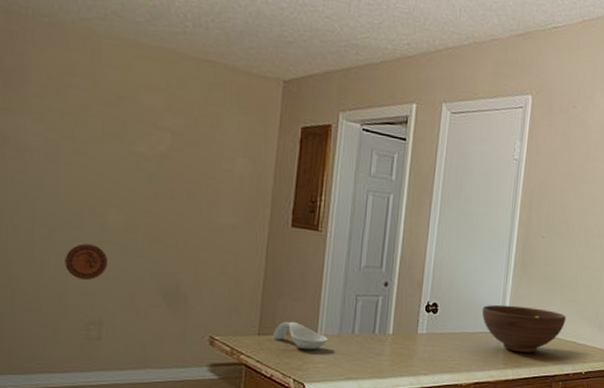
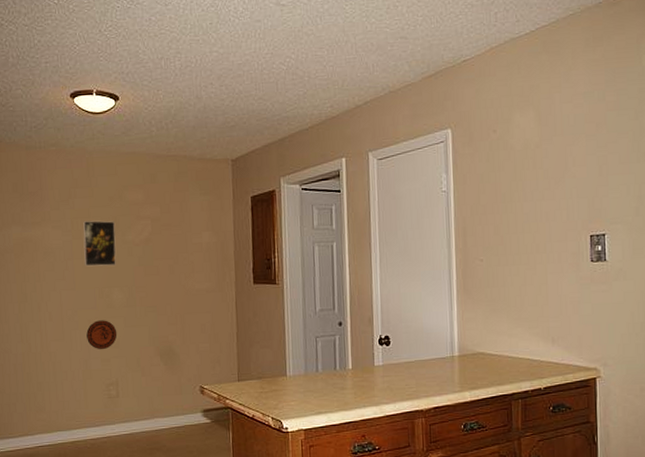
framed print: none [72,119,121,180] -> present [83,220,116,267]
spoon rest: present [272,321,328,350] -> none [249,366,296,391]
fruit bowl: present [481,304,567,353] -> none [431,329,517,374]

